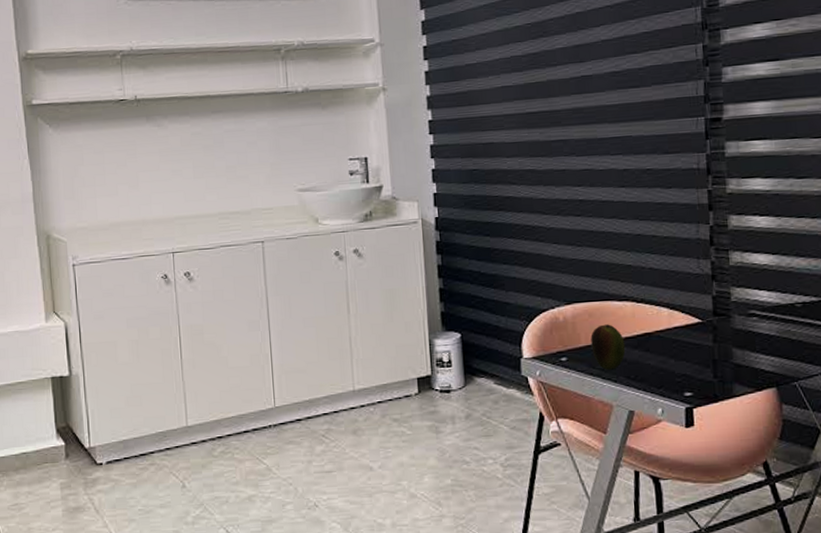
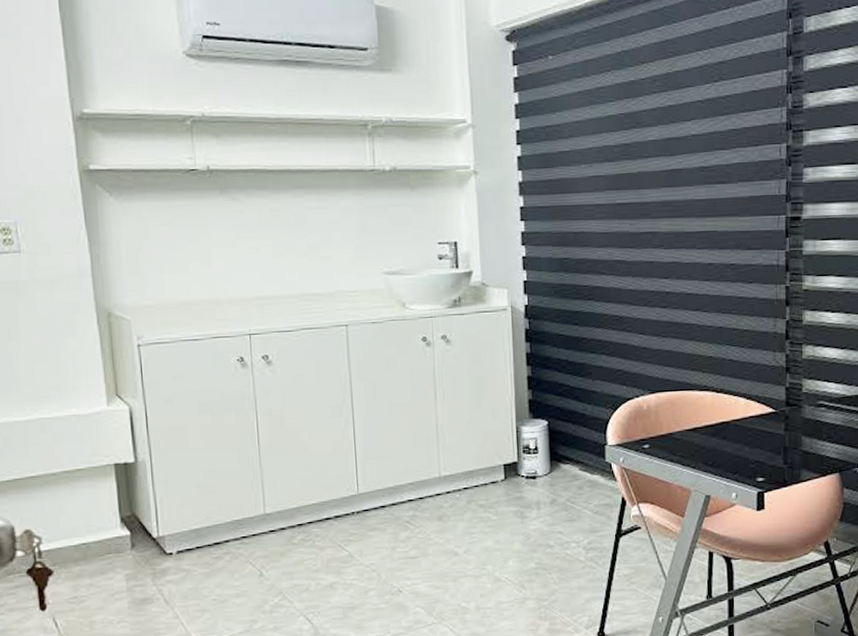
fruit: present [591,324,626,370] -> none [672,413,705,457]

